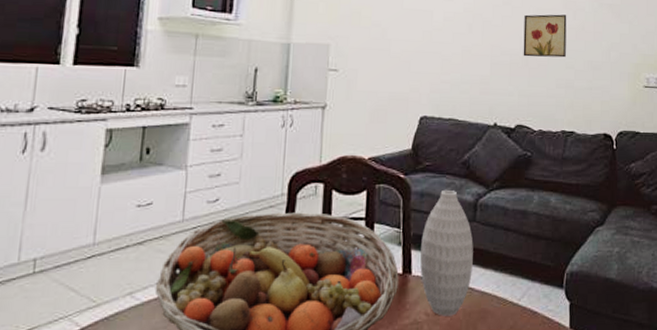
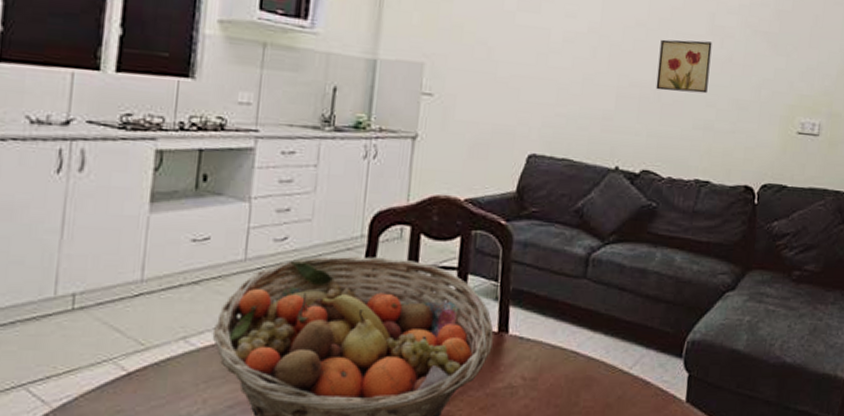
vase: present [420,189,474,316] -> none [518,240,582,382]

